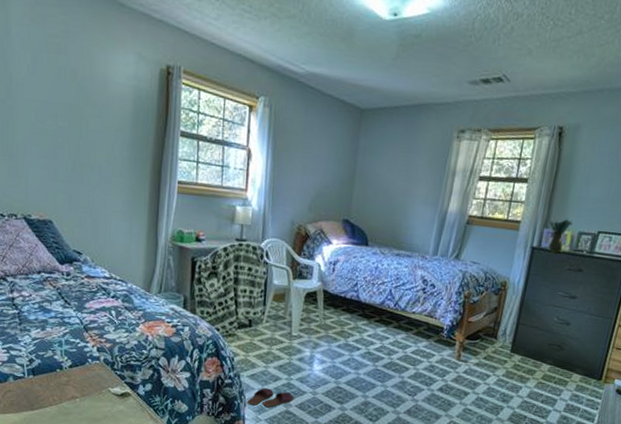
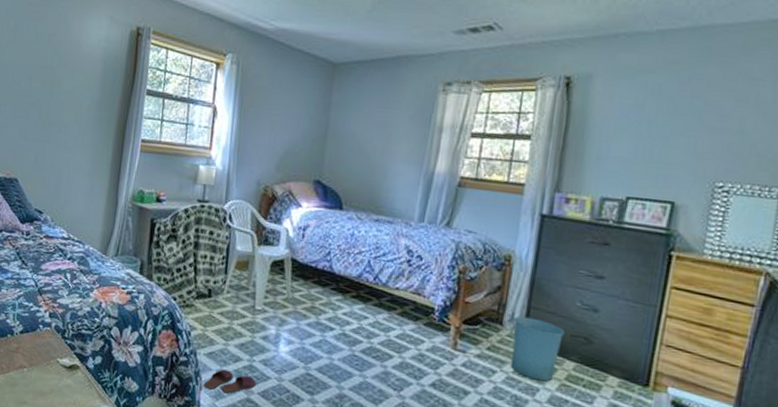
waste bin: none [501,331,544,381] -> present [510,316,566,382]
vase: present [548,218,573,255] -> none [561,181,593,224]

